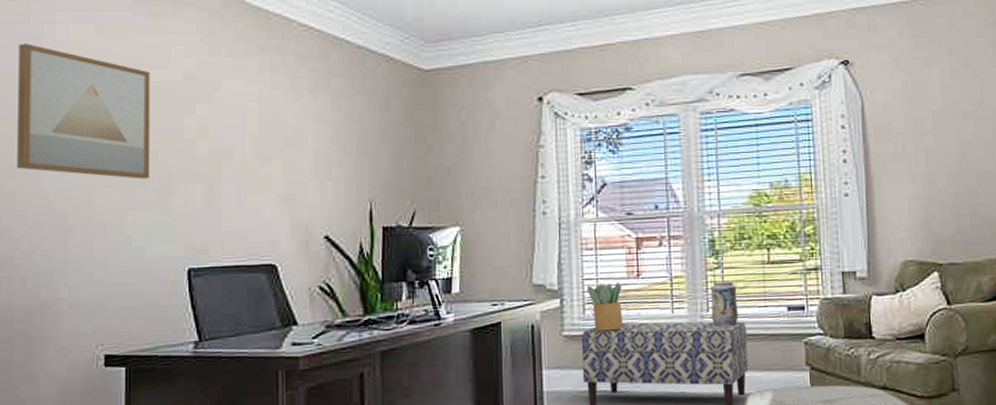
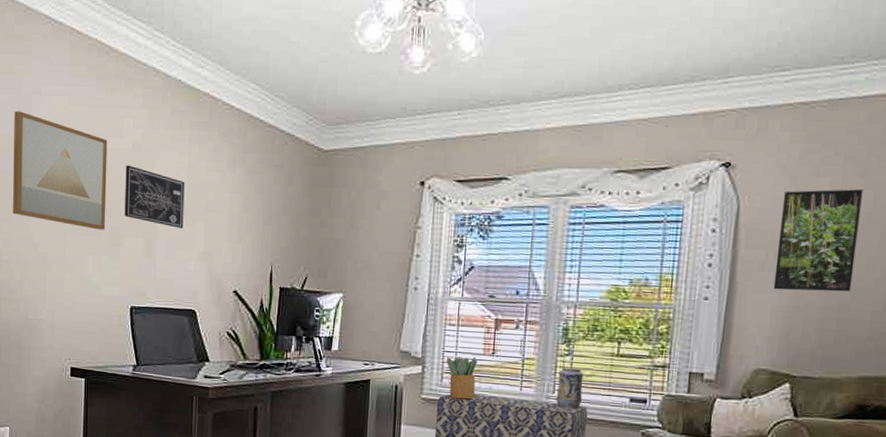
wall art: none [176,99,255,169] -> present [124,165,185,228]
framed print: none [902,79,976,180] -> present [773,189,863,292]

